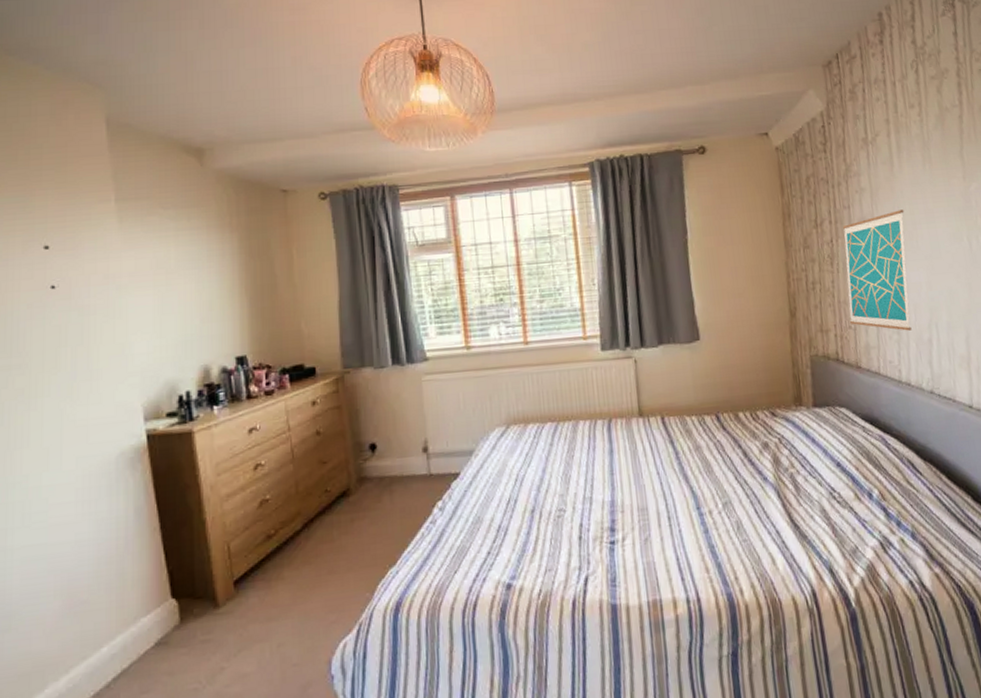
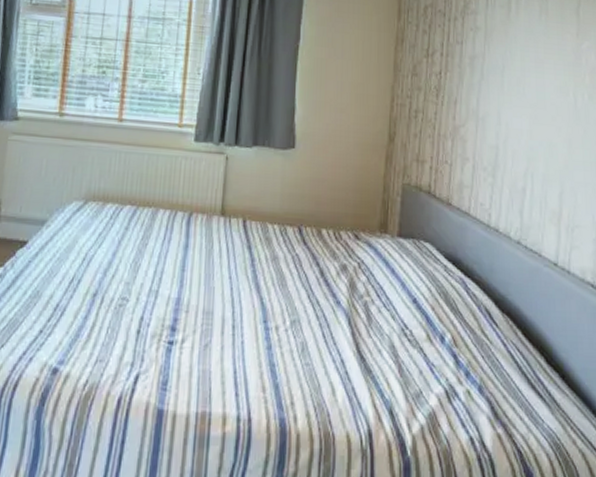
wall art: present [843,209,912,331] -> none [446,54,515,176]

